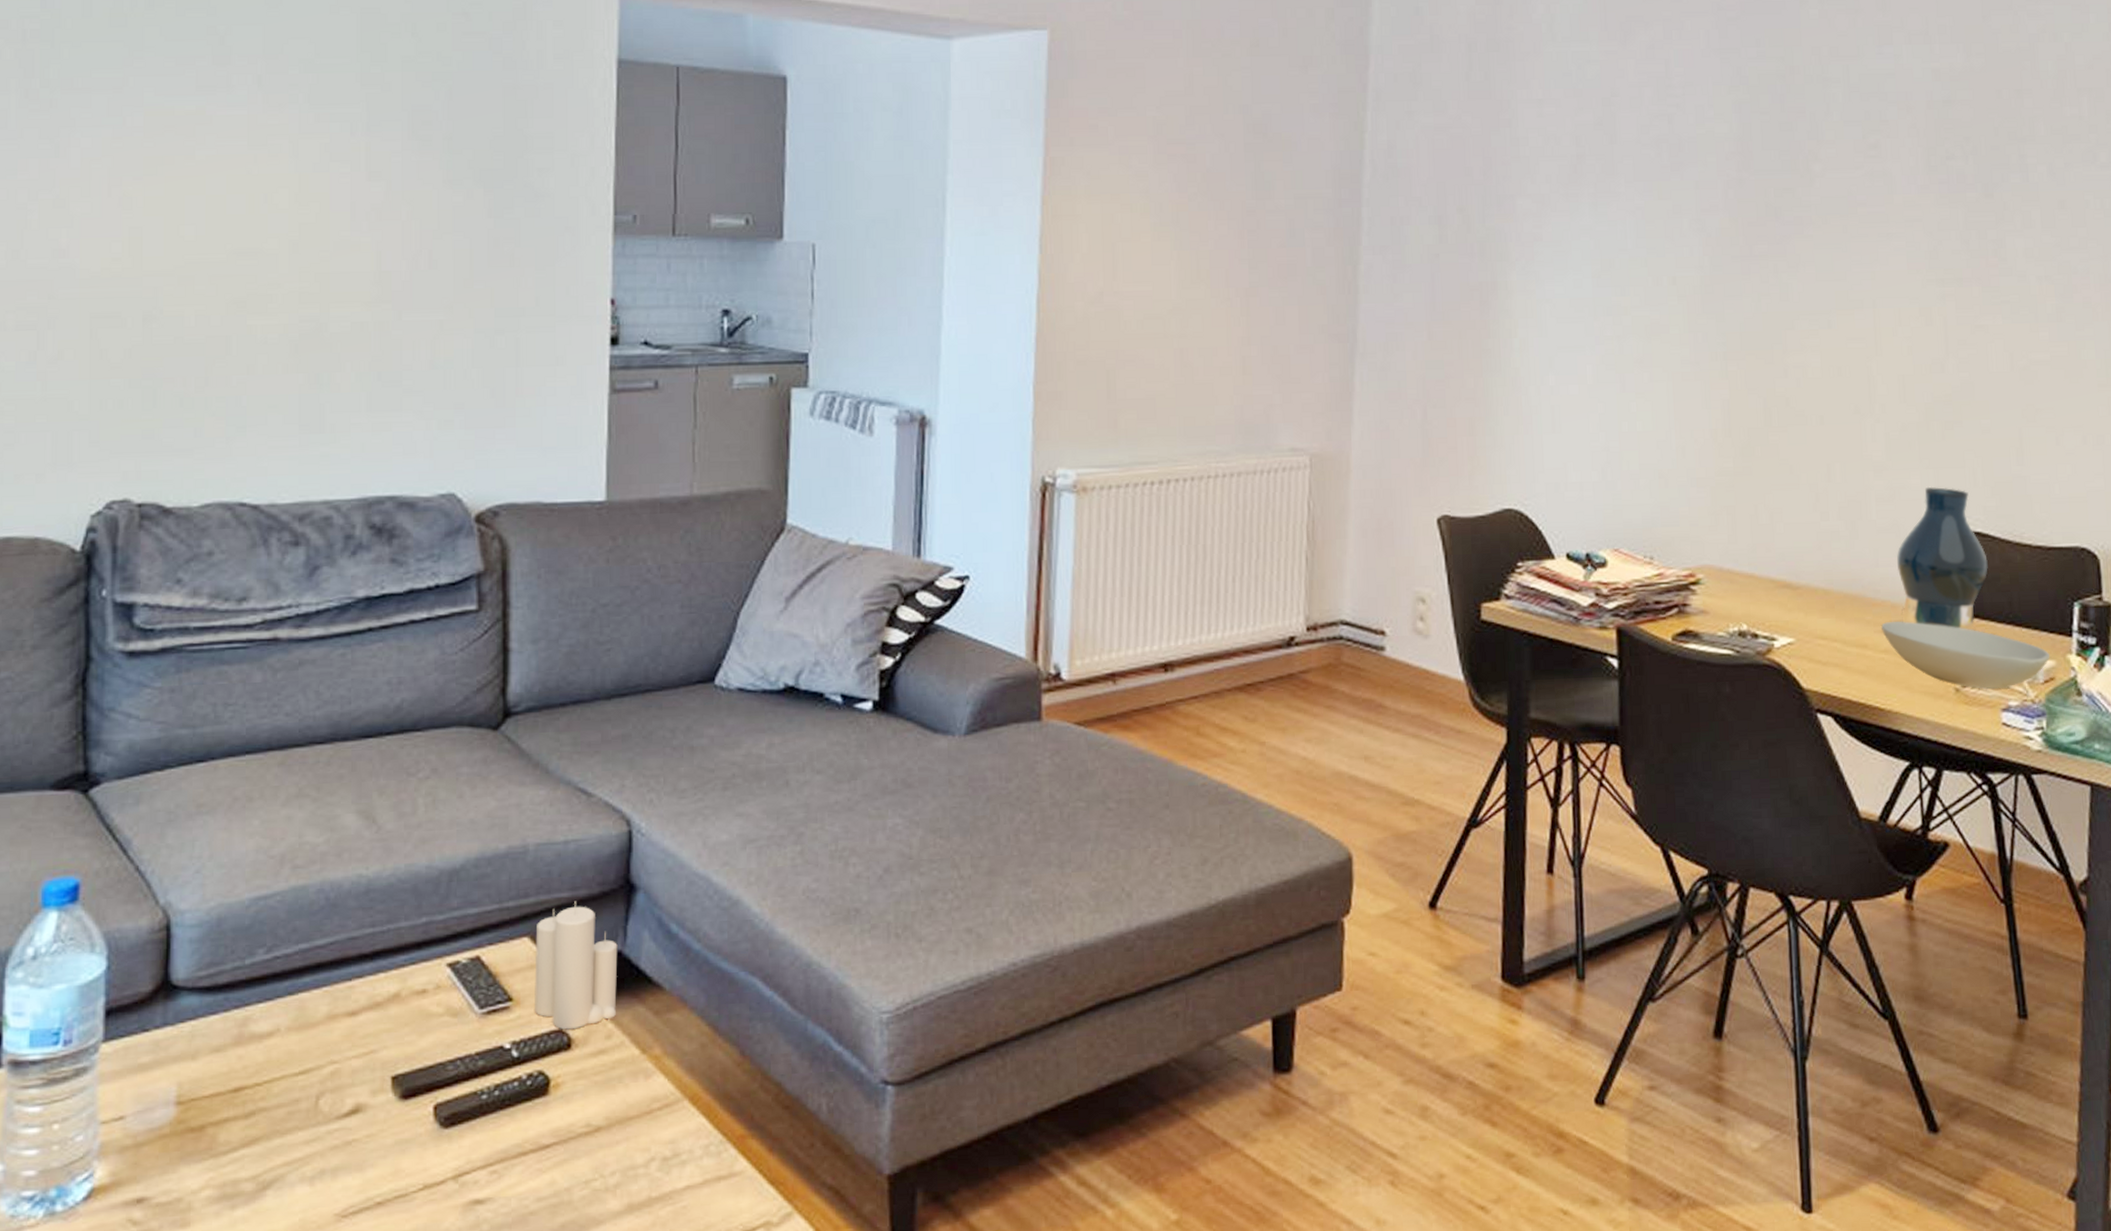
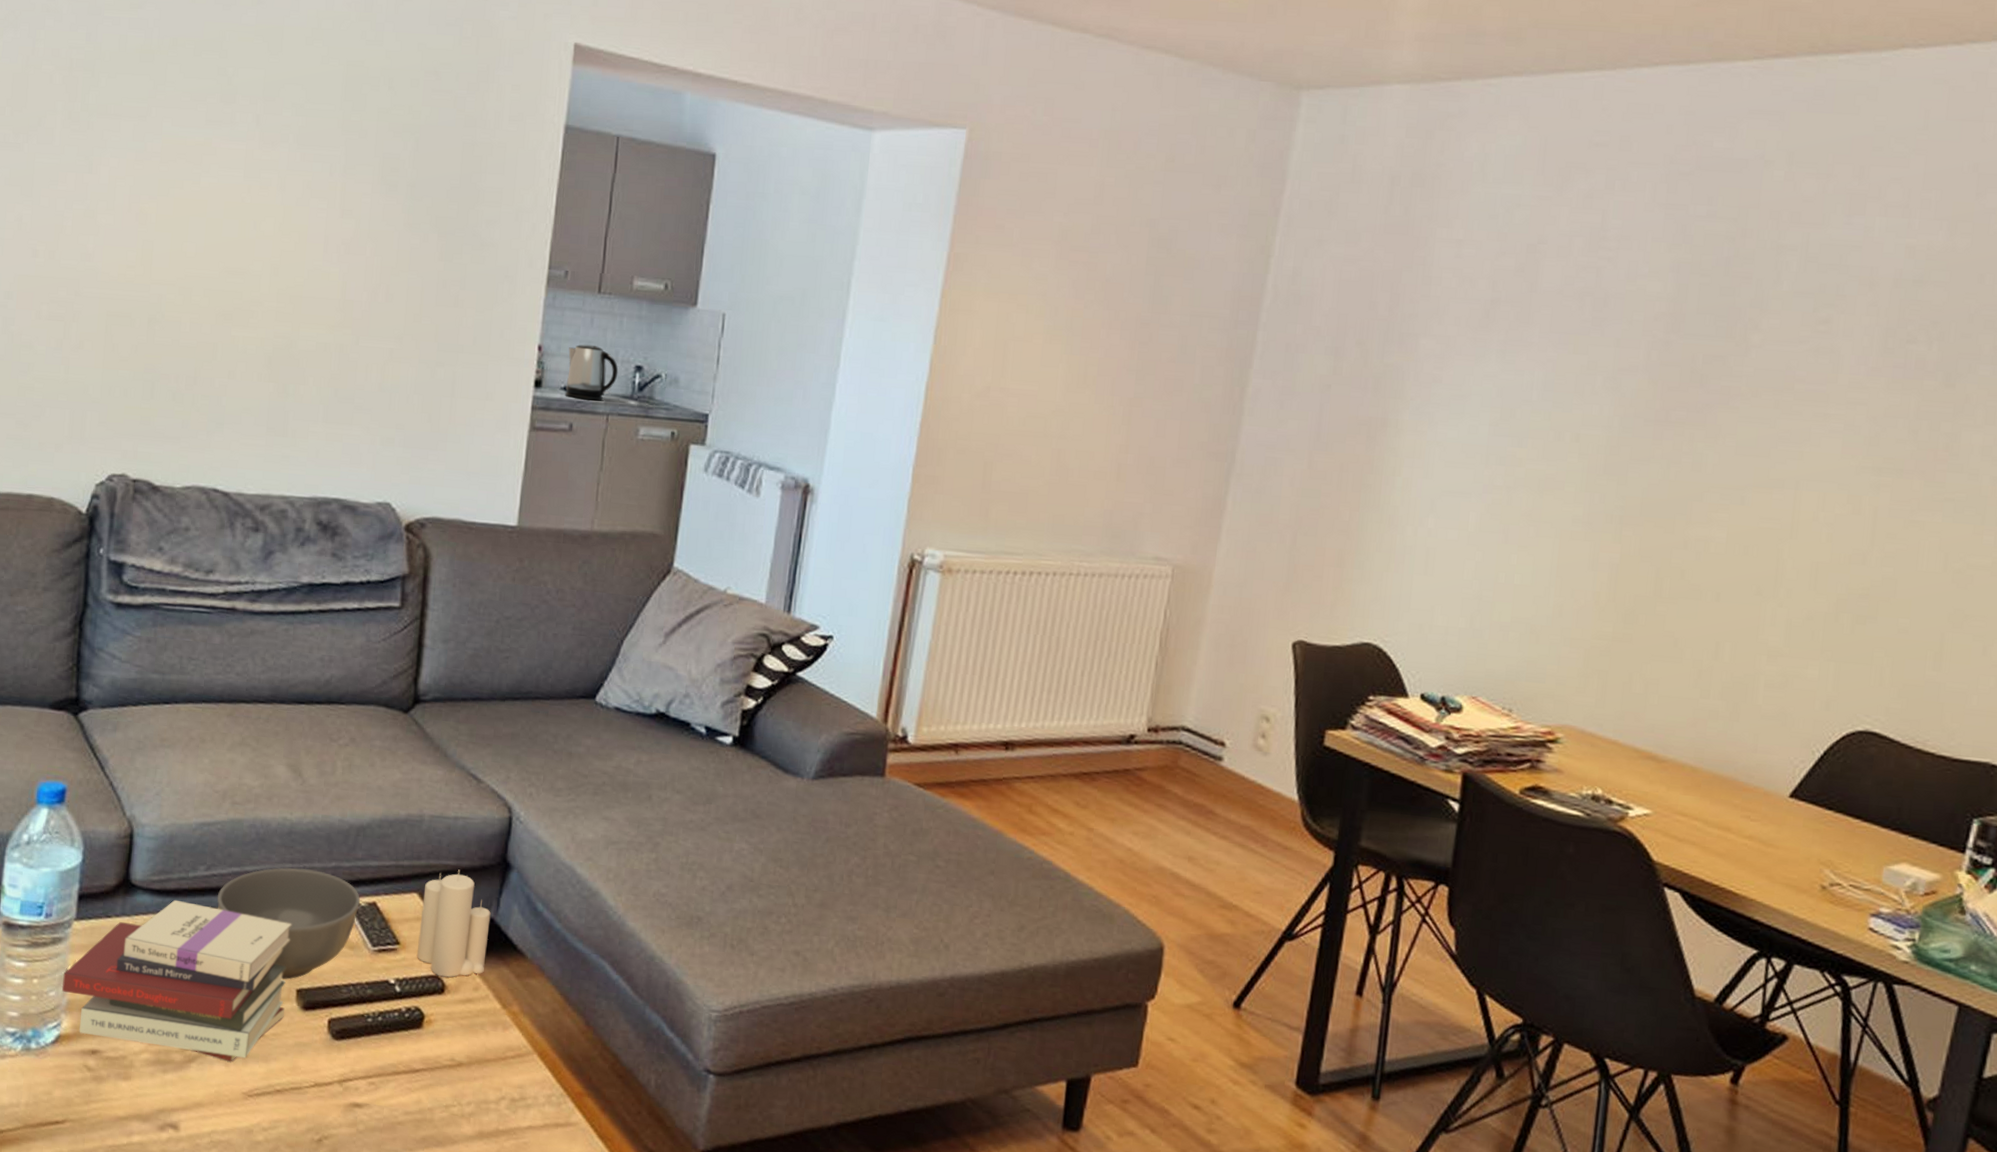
books: none [92,995,379,1182] -> present [62,900,292,1062]
bowl: none [283,930,461,1067] -> present [217,867,361,980]
kettle: none [645,292,704,354] -> present [565,344,619,402]
bowl: present [1881,621,2051,690] -> none [1749,809,1936,894]
vase: present [1896,486,1988,631] -> none [1774,679,1882,831]

